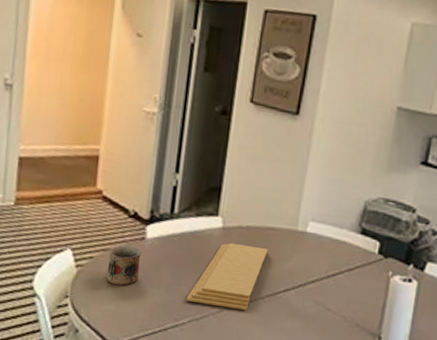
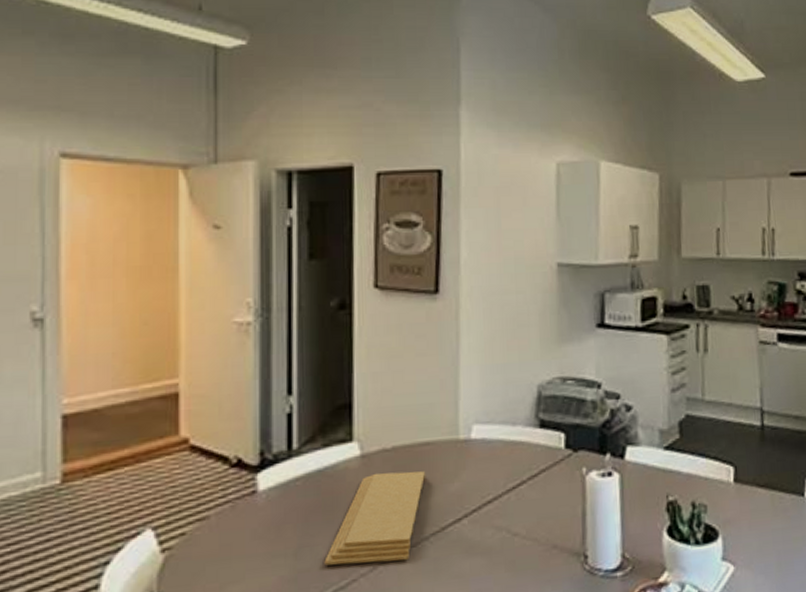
mug: present [106,246,141,286] -> none [207,506,253,566]

